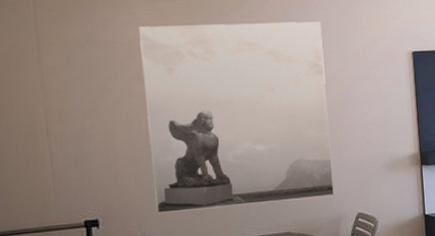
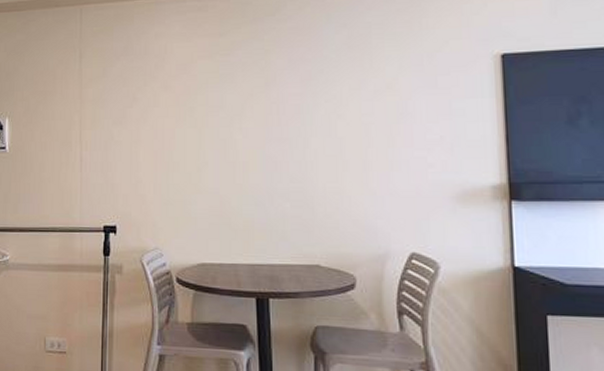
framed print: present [139,22,335,214] -> none [170,23,381,229]

